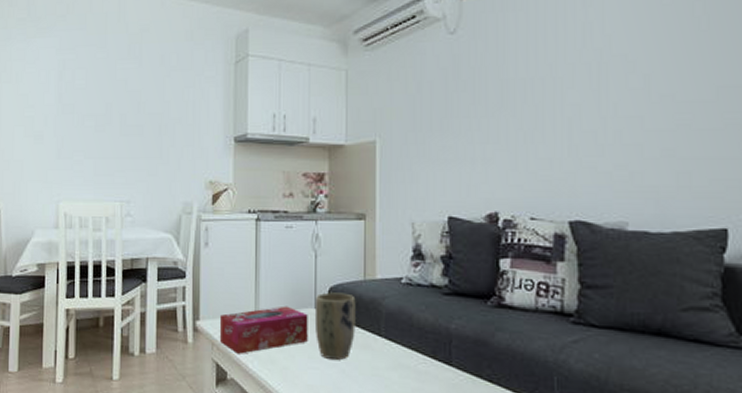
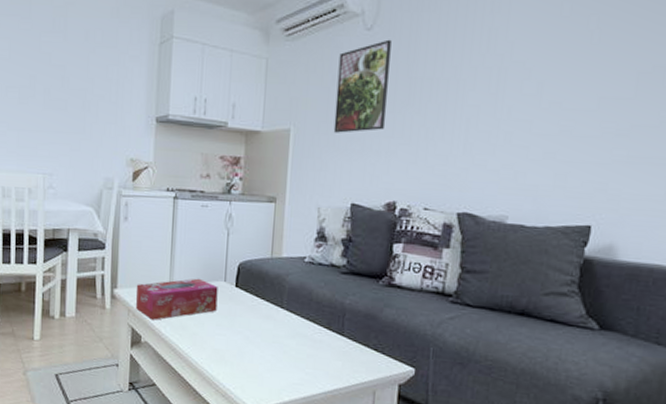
plant pot: present [314,292,356,360] -> none [224,267,262,328]
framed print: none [422,42,479,142] -> present [333,39,392,133]

